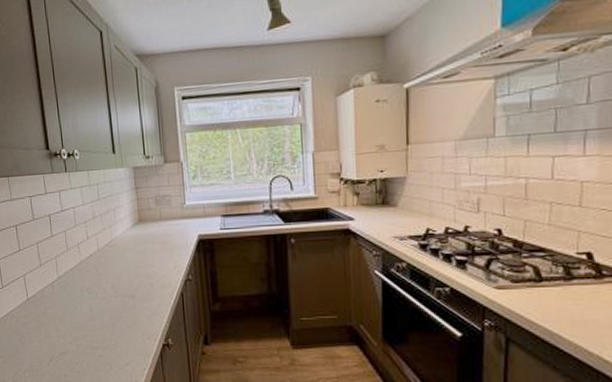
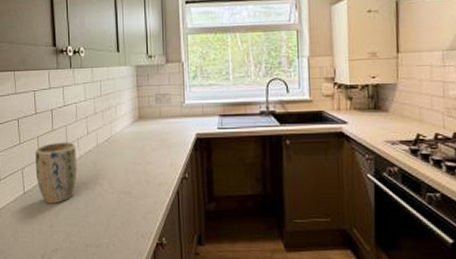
plant pot: none [36,247,80,309] -> present [35,142,77,204]

